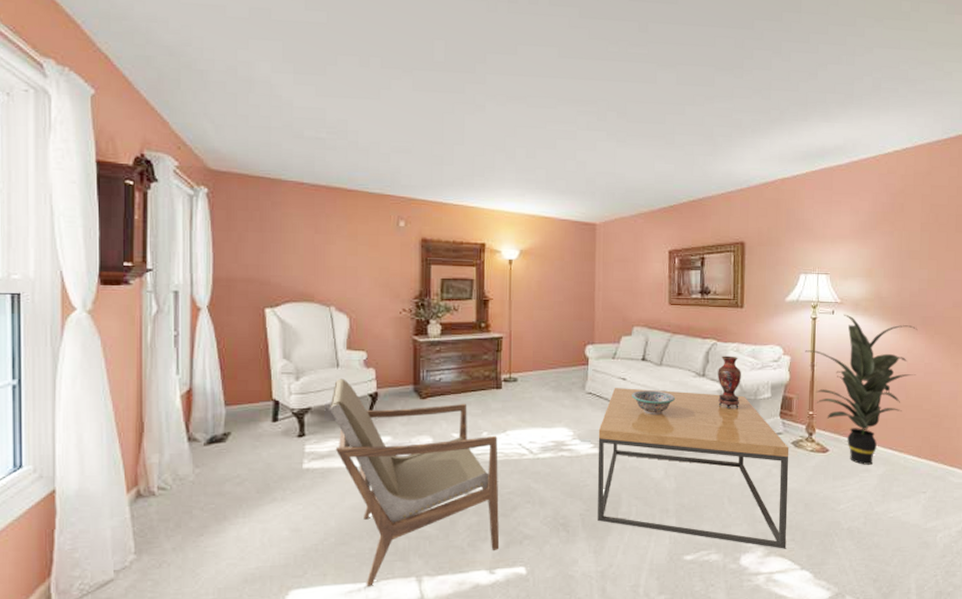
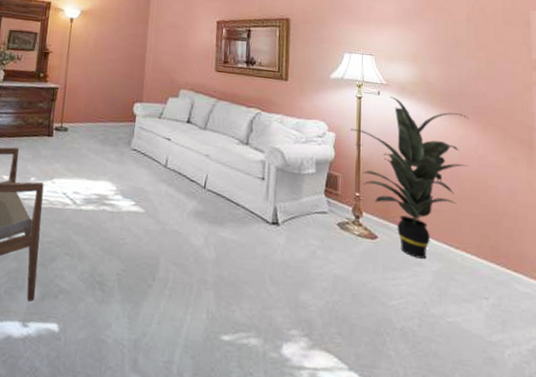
coffee table: present [597,388,790,549] -> none [134,147,335,343]
decorative bowl: present [632,390,676,415] -> none [175,152,219,179]
vase: present [718,355,741,410] -> none [261,126,285,181]

